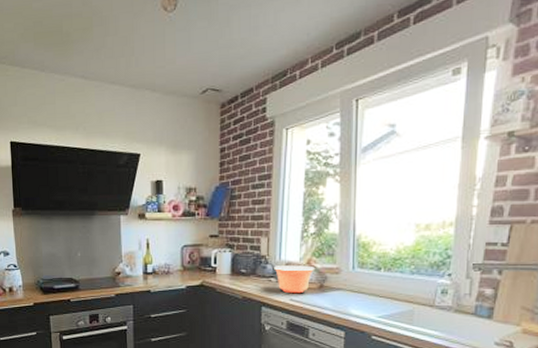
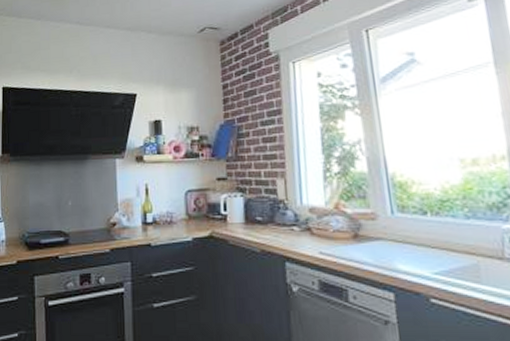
mixing bowl: present [274,265,316,294] -> none [295,210,346,246]

